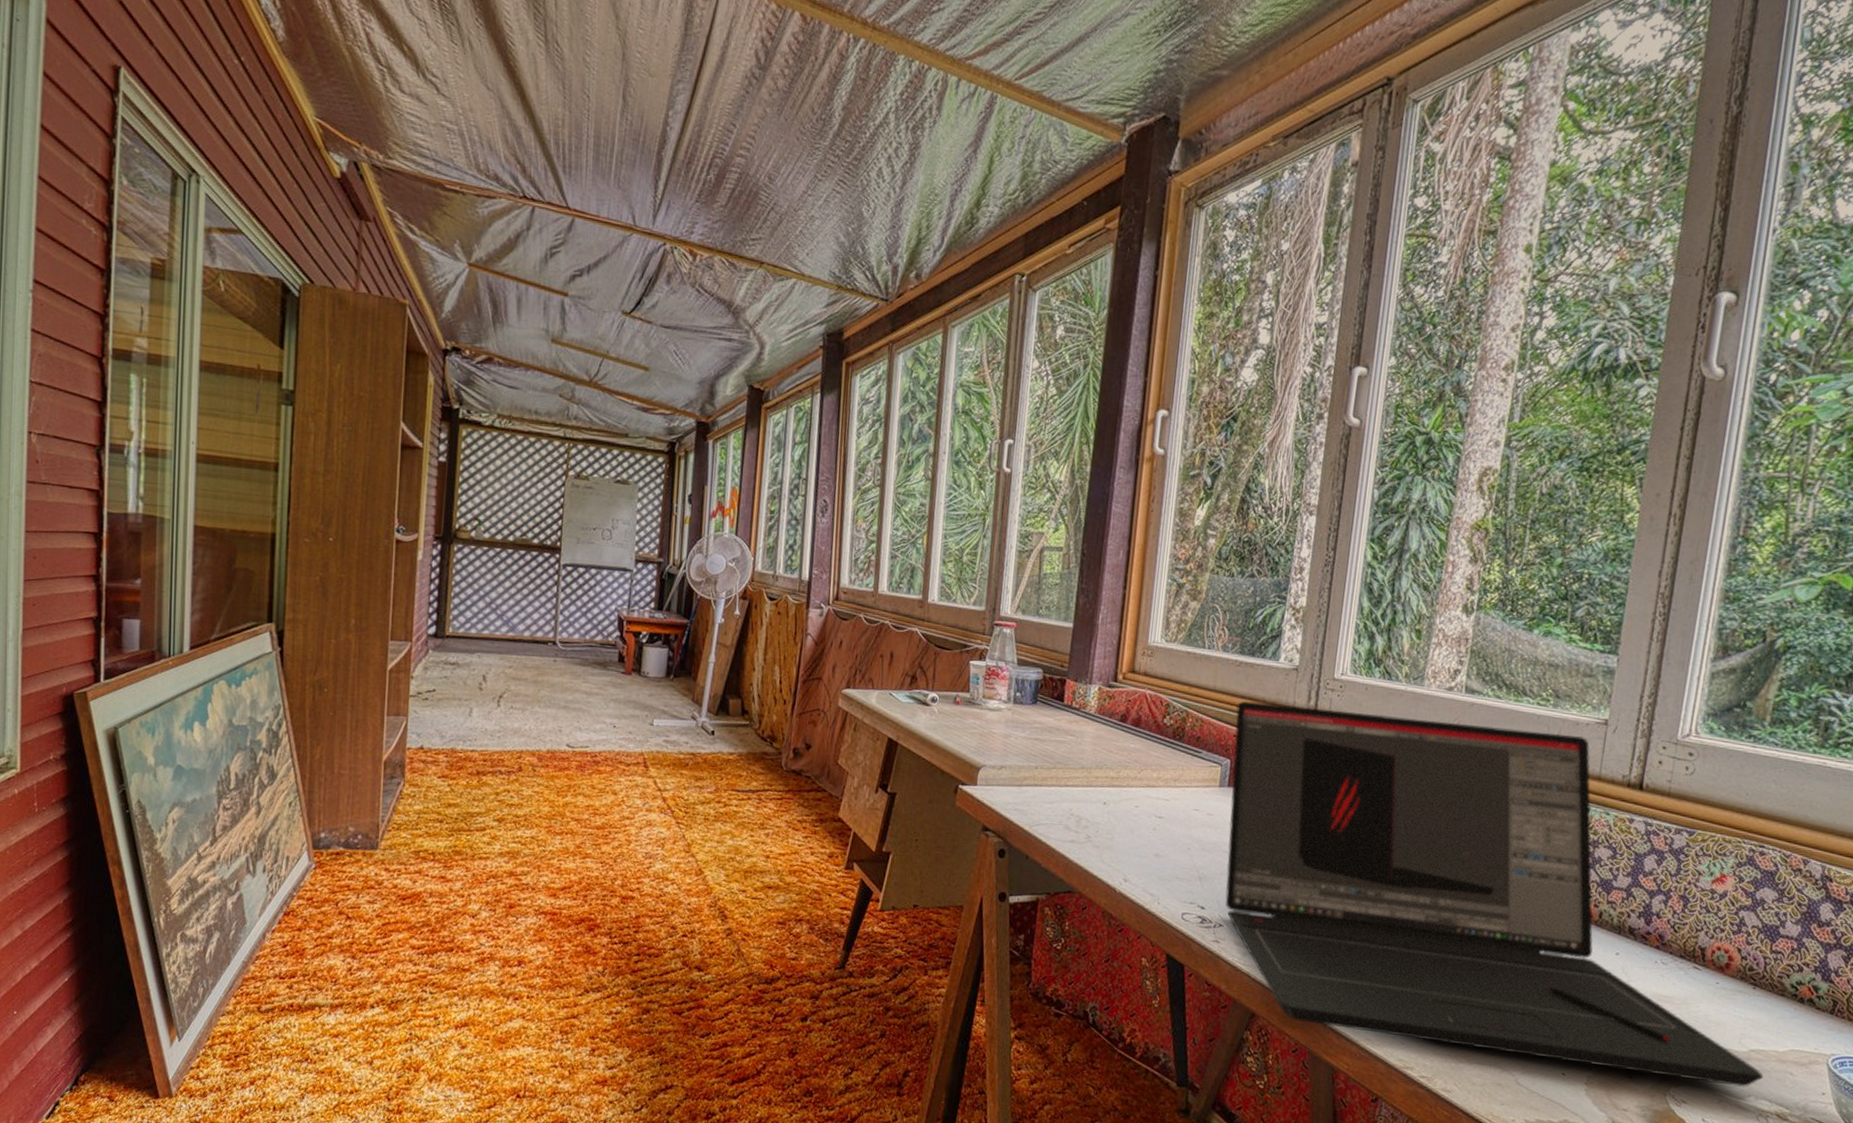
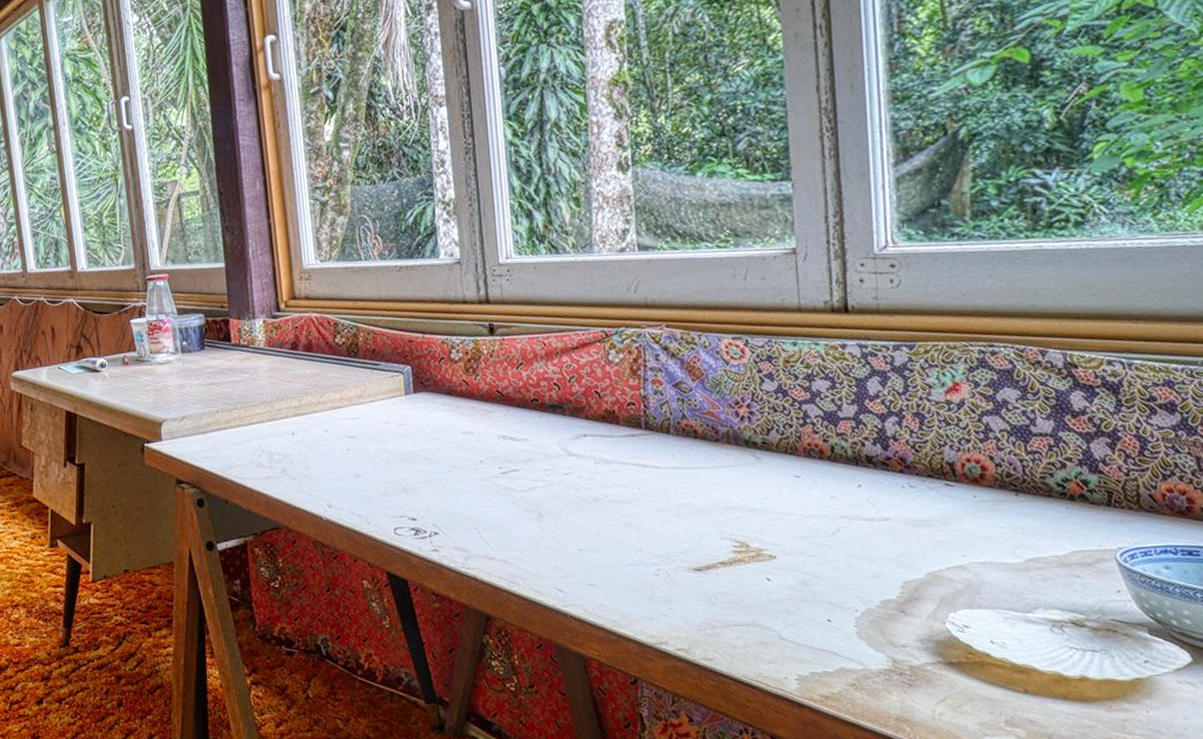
laptop: present [1225,701,1764,1087] -> none [406,270,1048,616]

